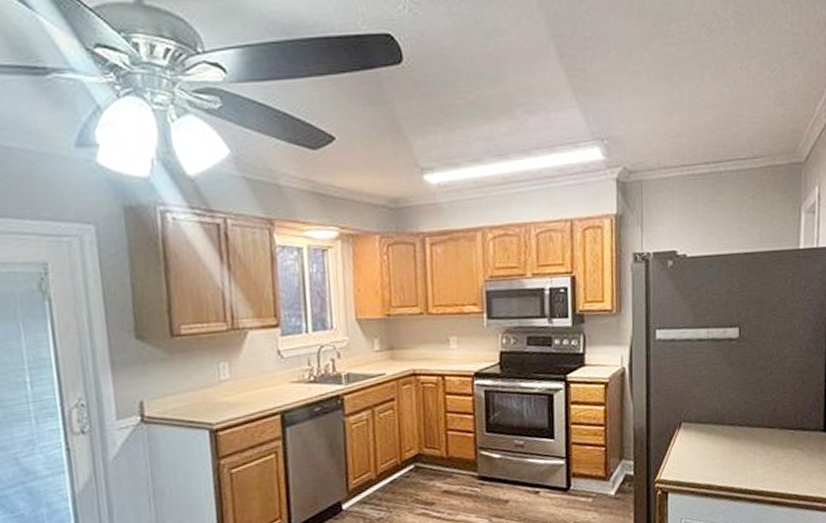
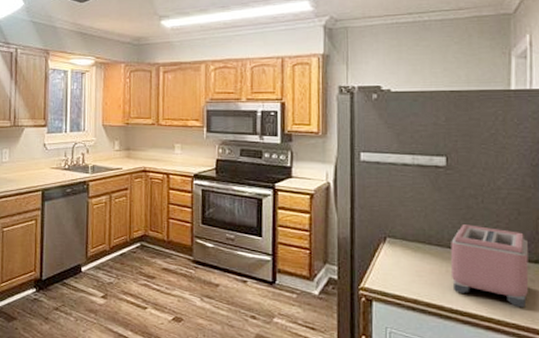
toaster: none [741,398,809,478] -> present [450,224,529,308]

